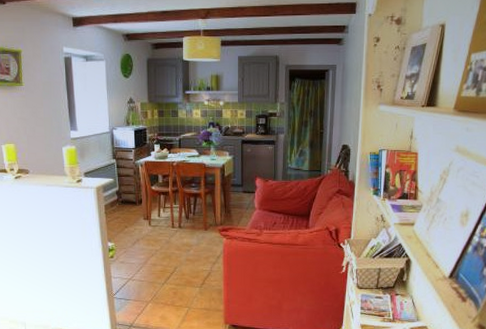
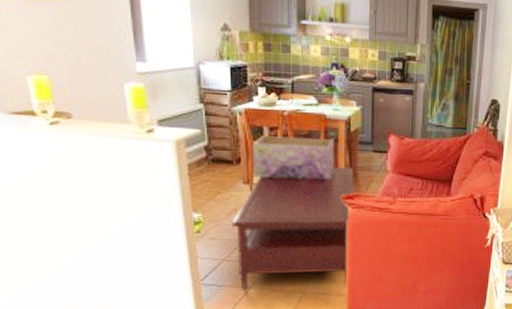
coffee table: none [136,205,228,303] -> present [232,166,354,290]
decorative box: none [150,182,212,216] -> present [252,136,334,180]

